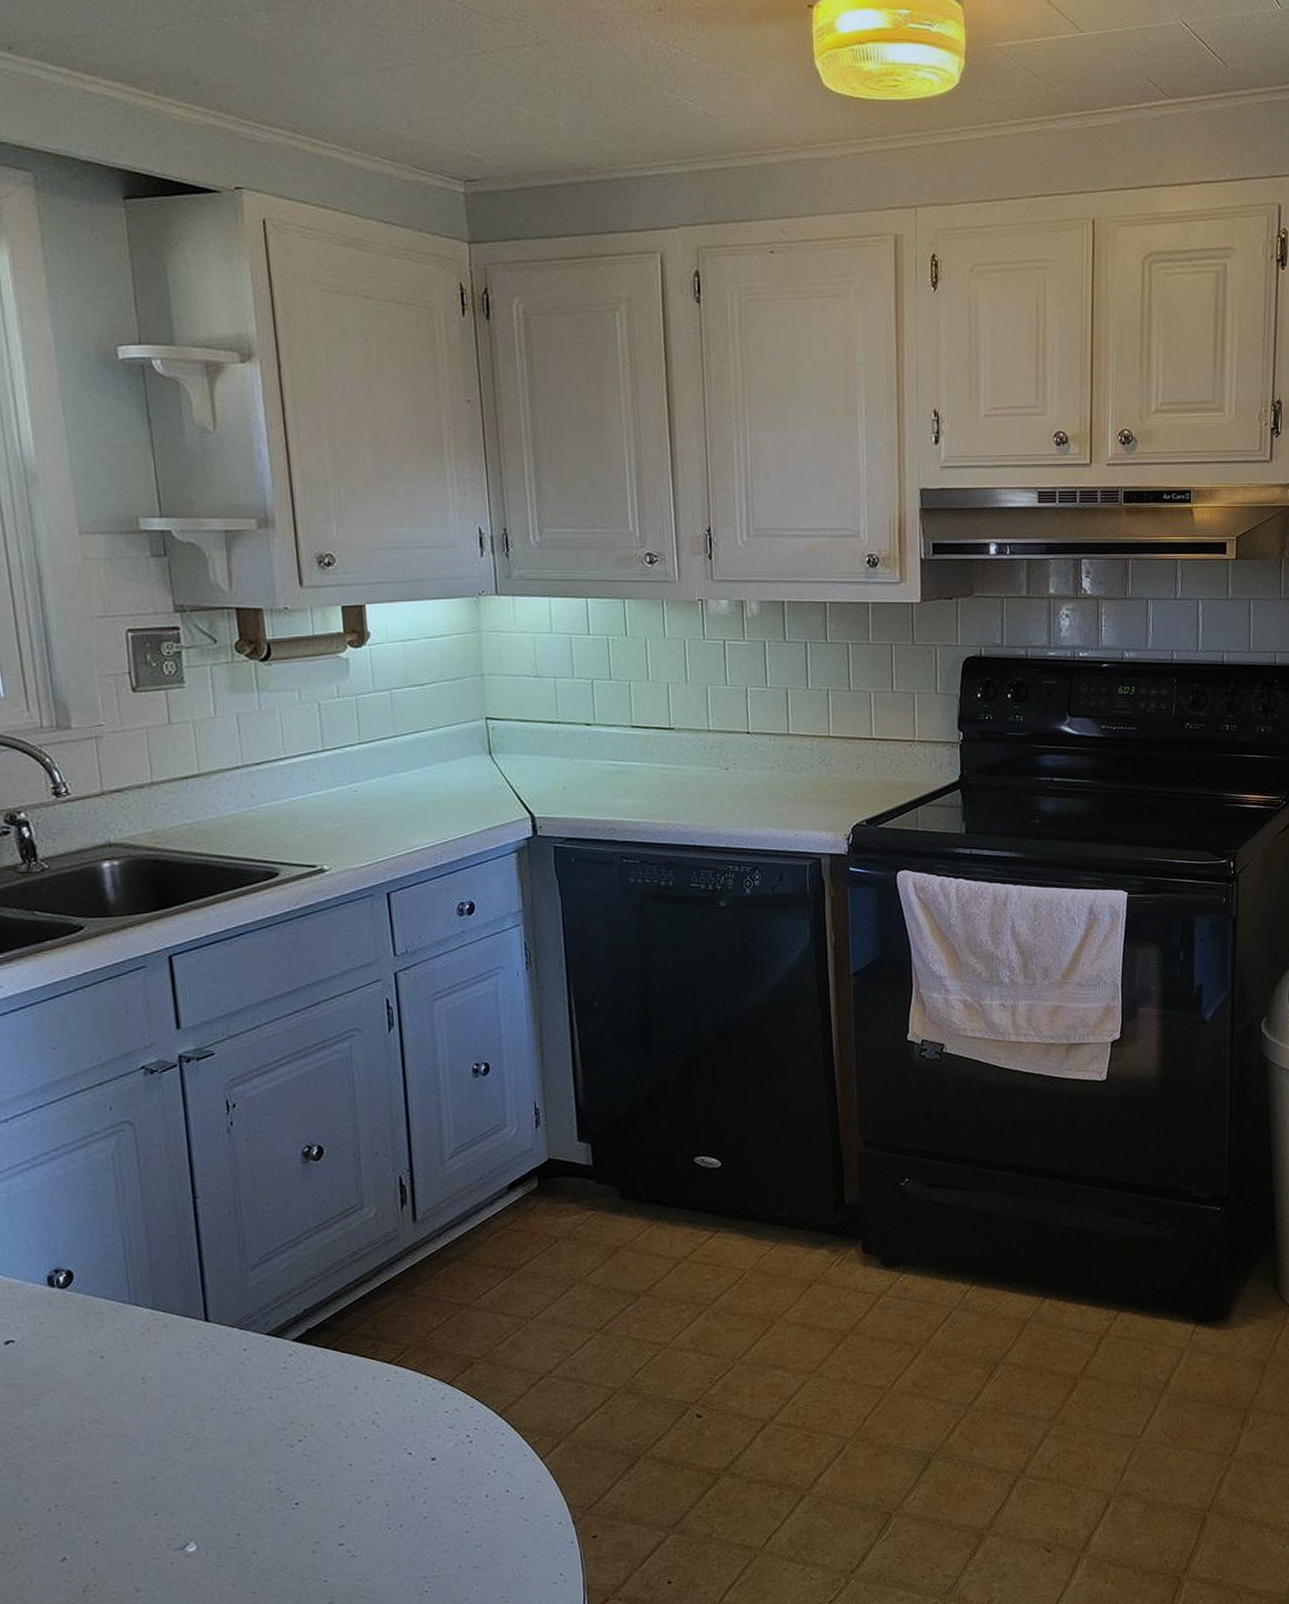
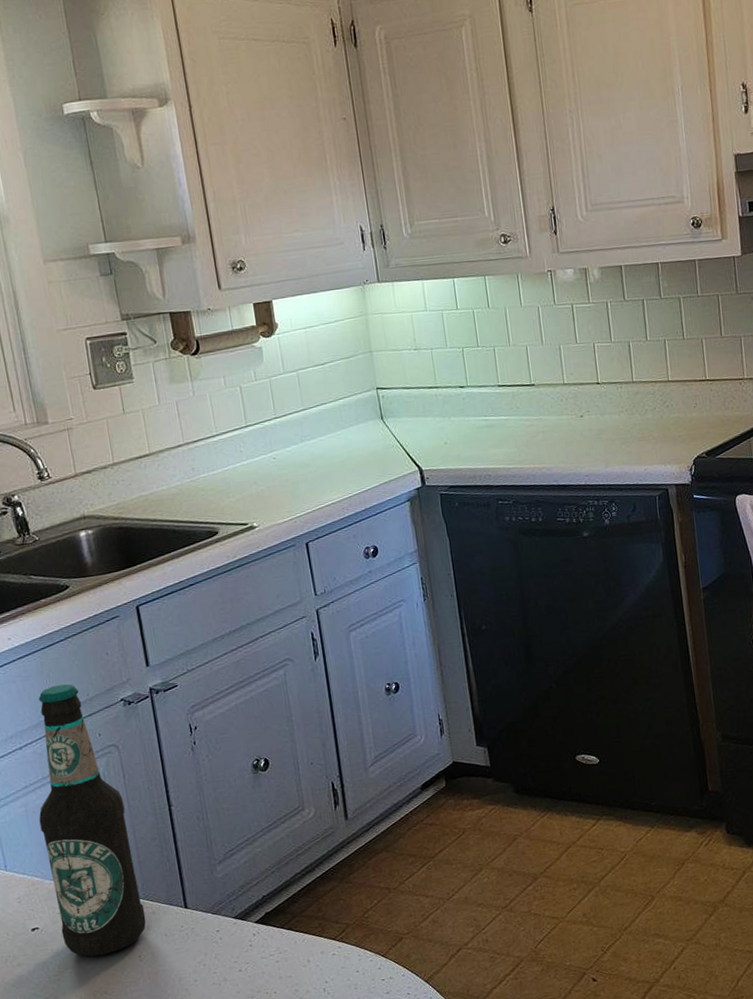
bottle: none [24,1045,155,1378] -> present [38,684,146,957]

